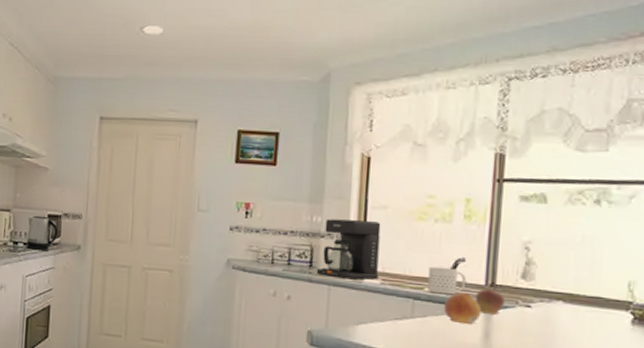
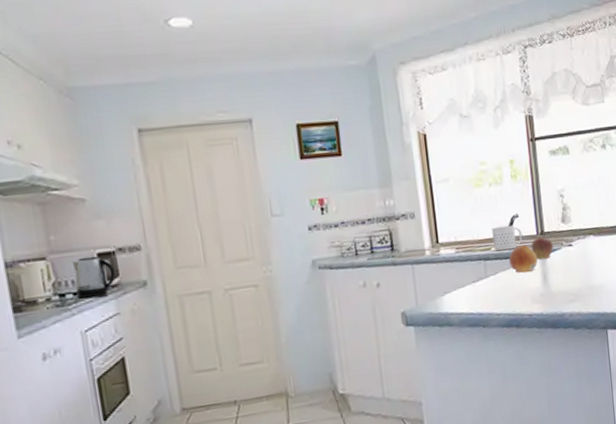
coffee maker: present [316,218,381,280] -> none [397,195,453,257]

